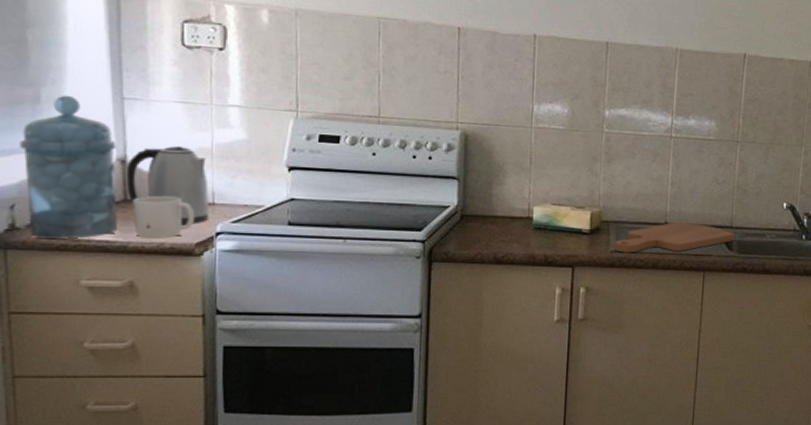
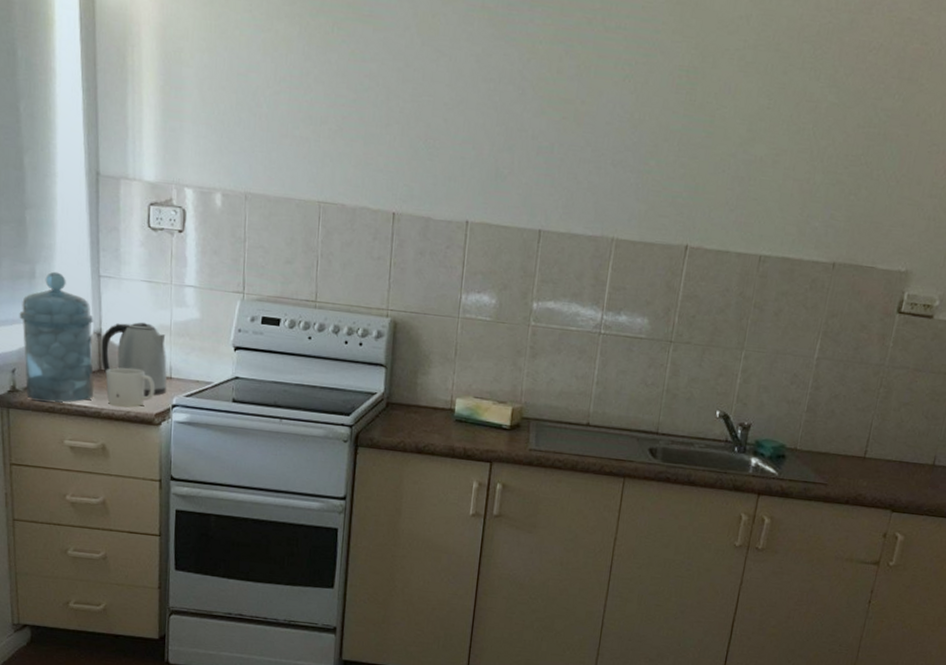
cutting board: present [613,221,735,253] -> none [532,423,661,455]

